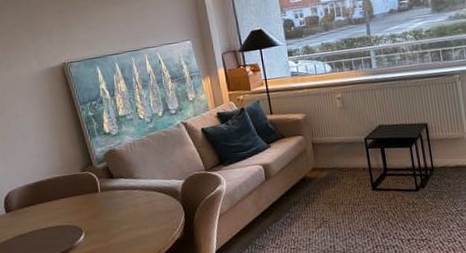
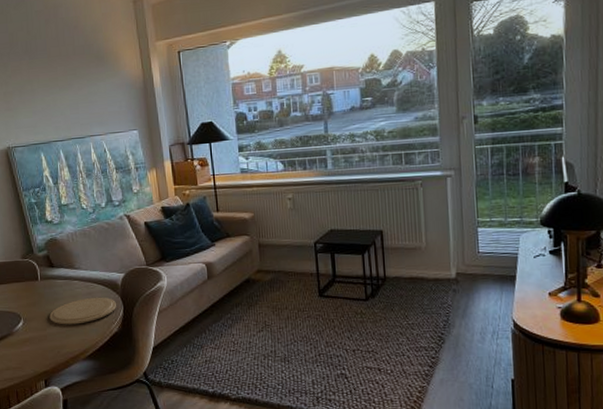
plate: none [111,204,178,235] -> present [49,297,117,325]

